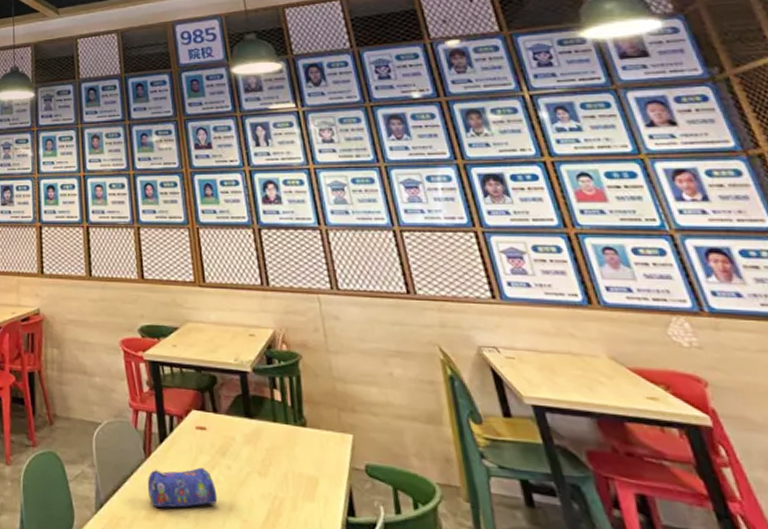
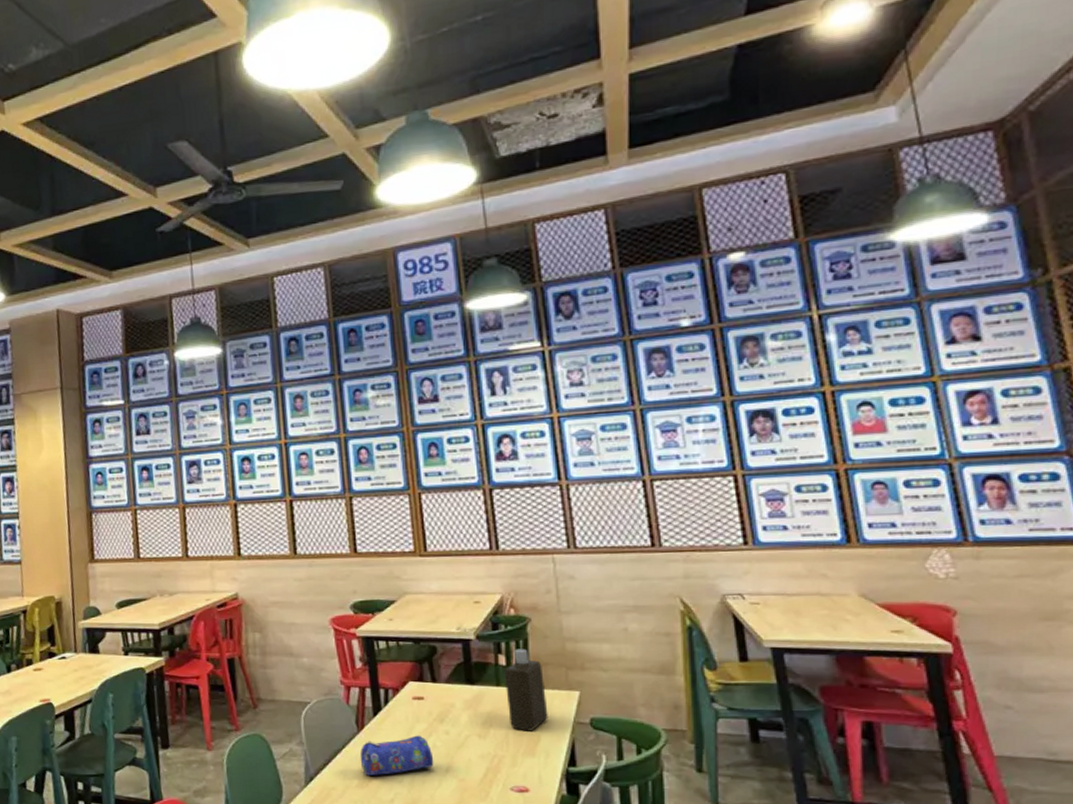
bottle: none [279,385,325,474] -> present [503,649,548,731]

